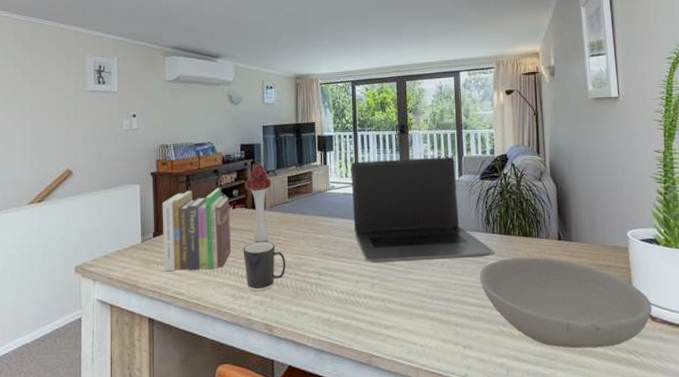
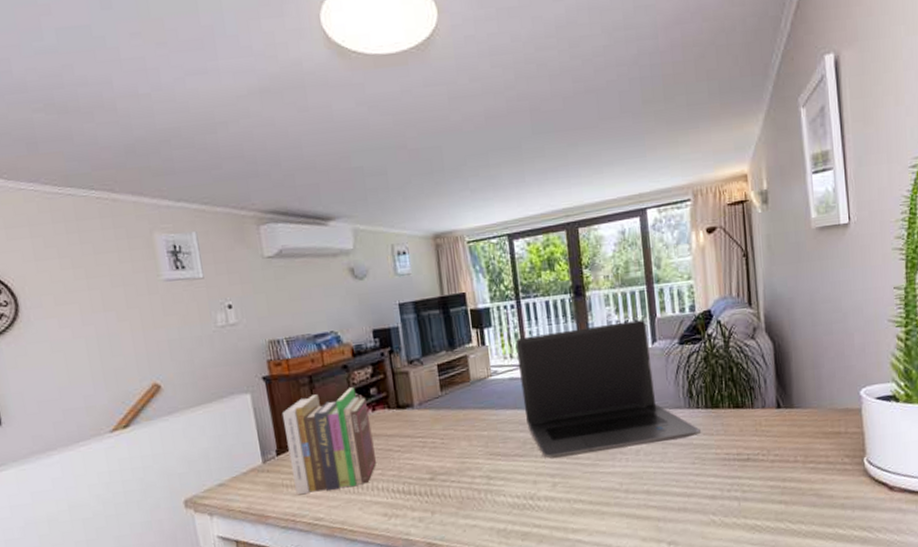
mug: present [243,241,286,292] -> none [390,446,447,507]
flower bouquet: present [245,165,271,242] -> none [384,353,422,449]
bowl: present [479,257,652,349] -> none [683,431,890,532]

